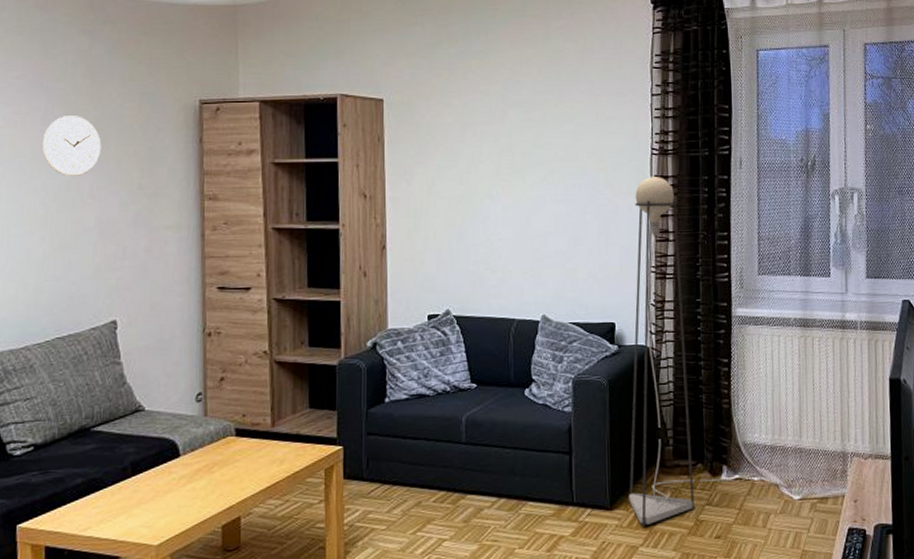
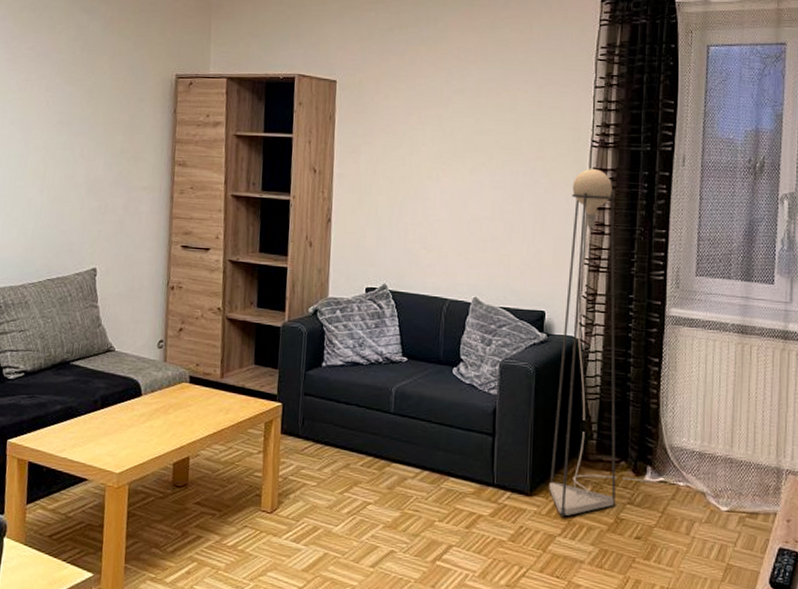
wall clock: present [41,116,102,177] -> none [45,84,93,139]

